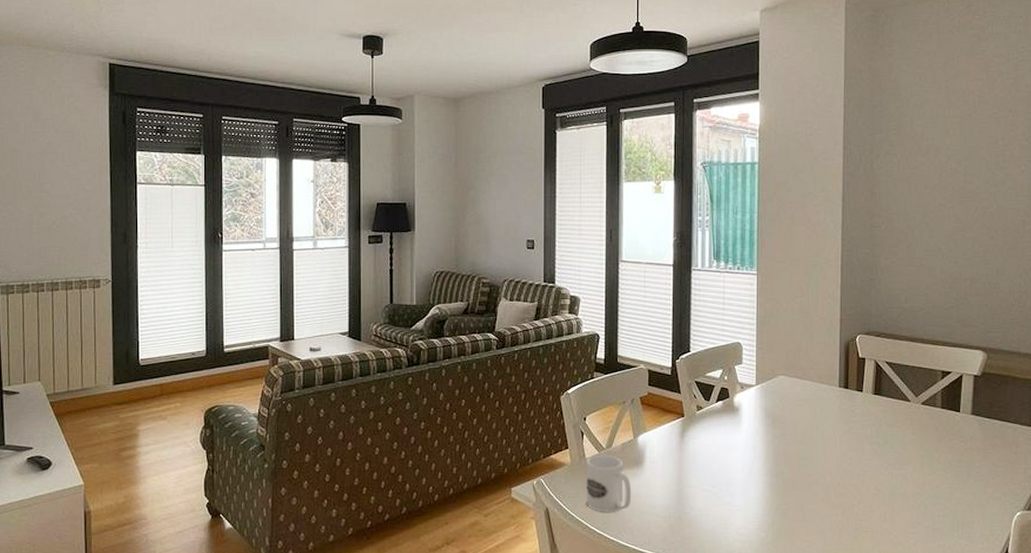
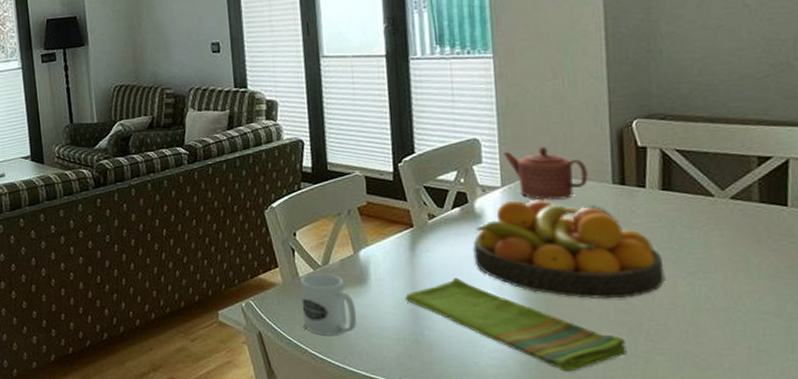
dish towel: none [673,462,841,546] -> present [405,277,627,372]
fruit bowl: none [729,397,872,484] -> present [472,199,665,299]
teapot: none [759,352,821,398] -> present [503,146,588,200]

